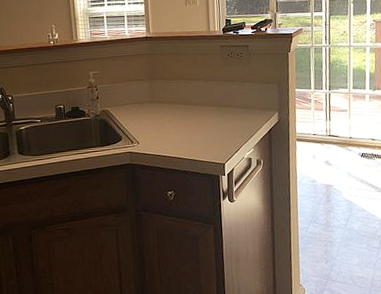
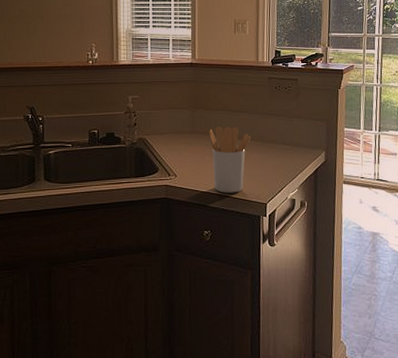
utensil holder: none [167,94,208,156] -> present [209,127,252,193]

